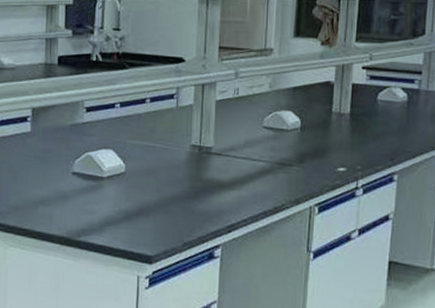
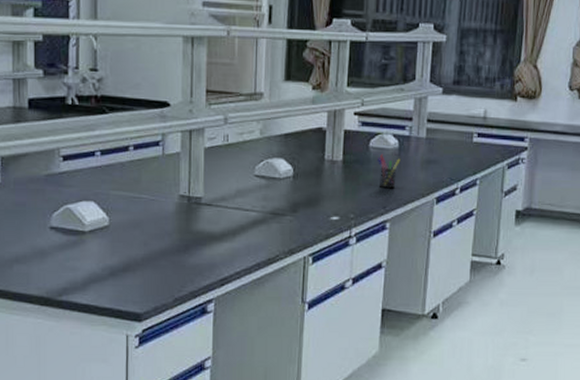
pen holder: none [386,107,409,140] -> present [378,154,401,188]

